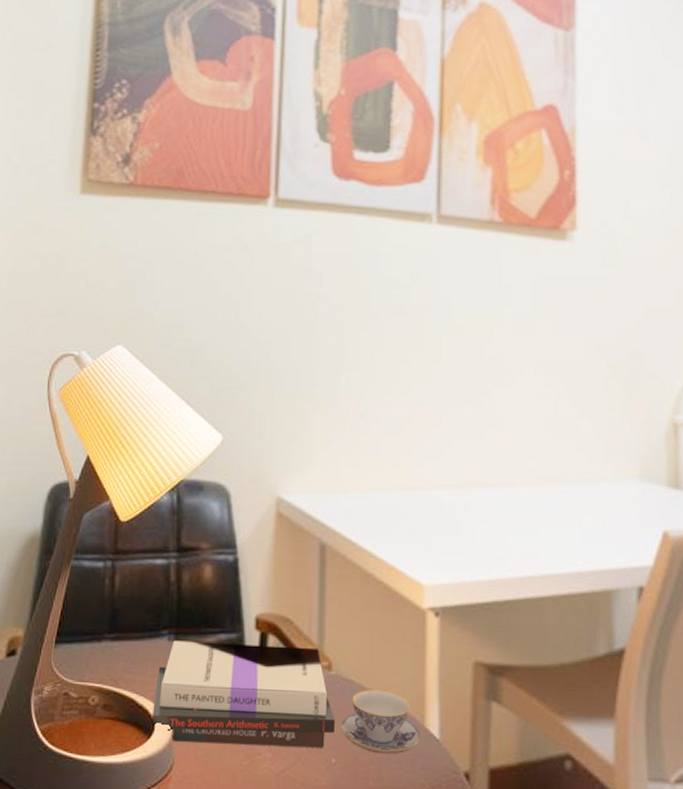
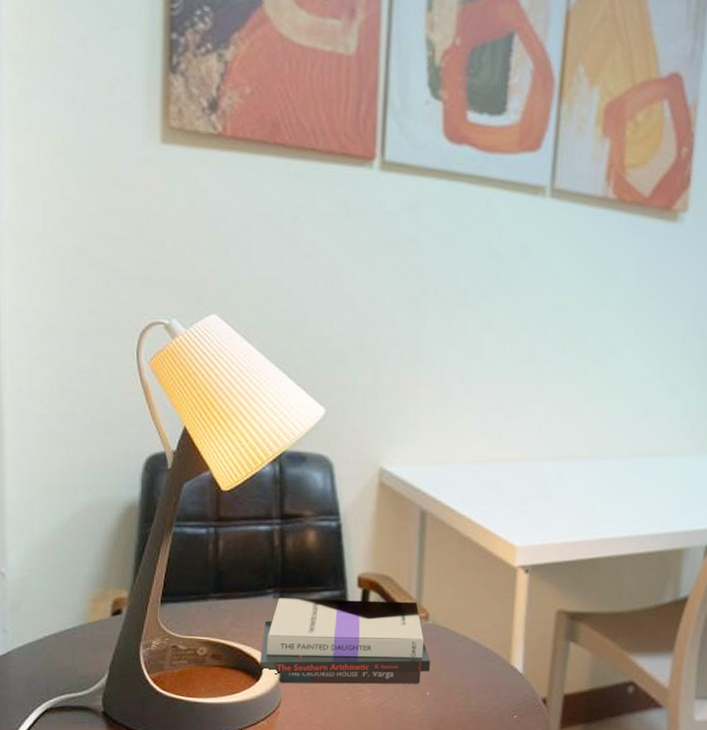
teacup: present [340,688,421,755] -> none [435,634,507,687]

